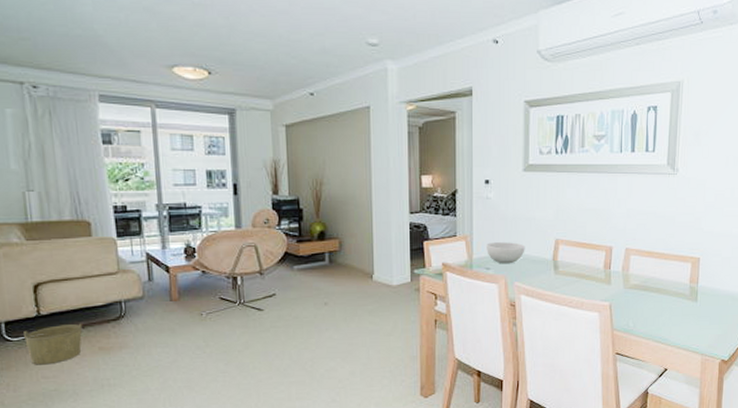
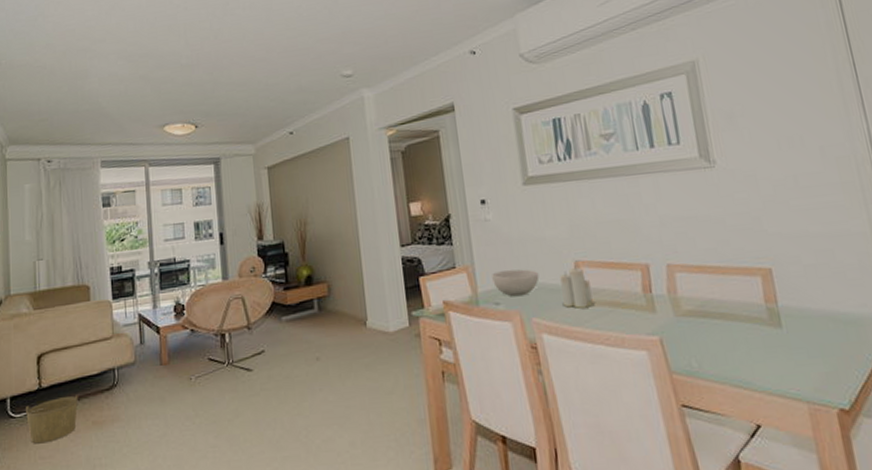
candle: none [540,243,566,277] -> present [560,265,595,309]

